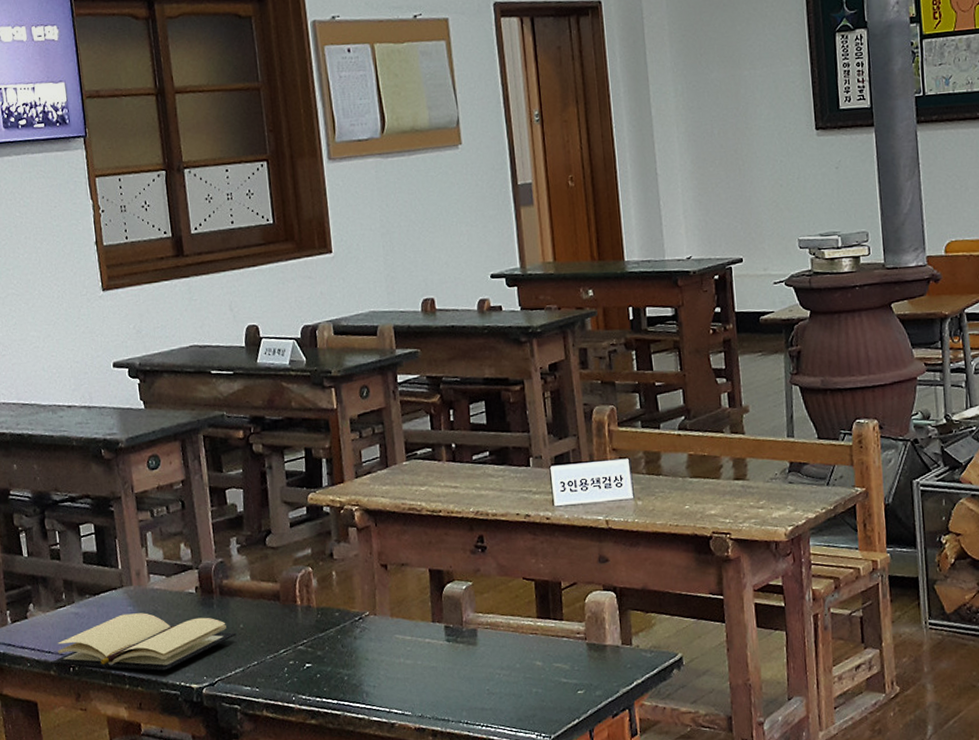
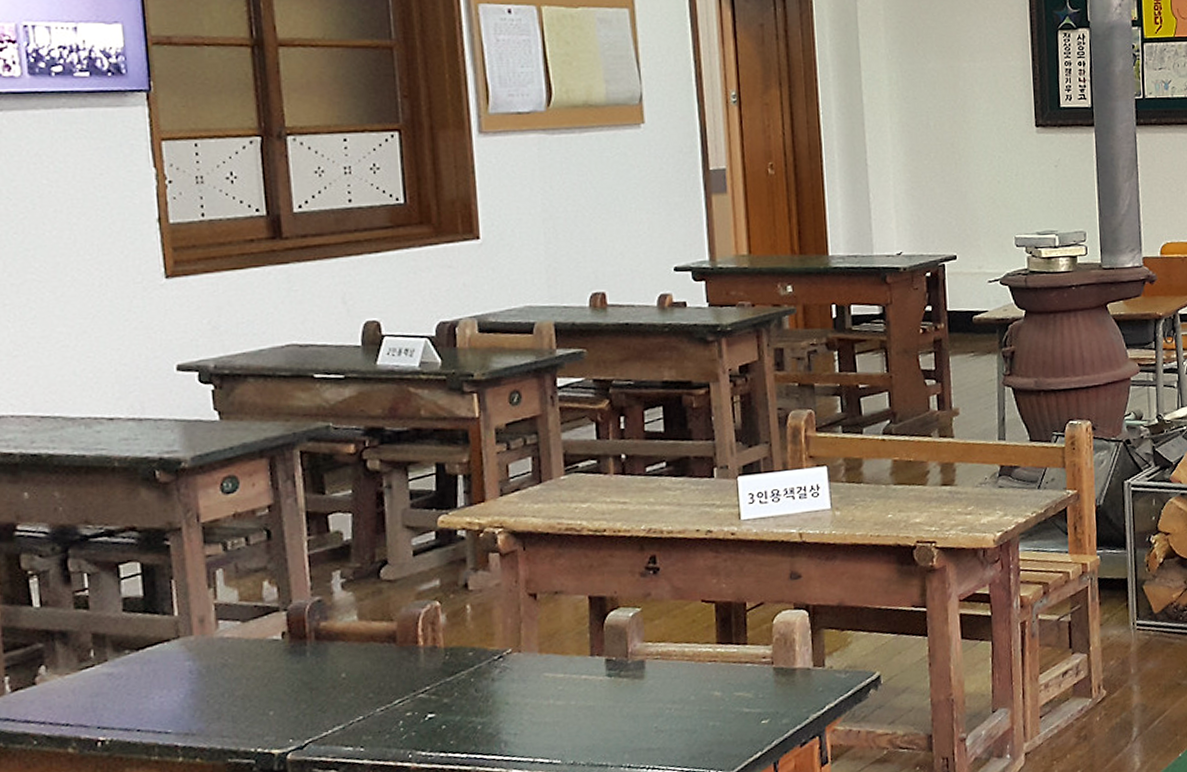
book: present [50,613,237,671] -> none [67,667,336,740]

